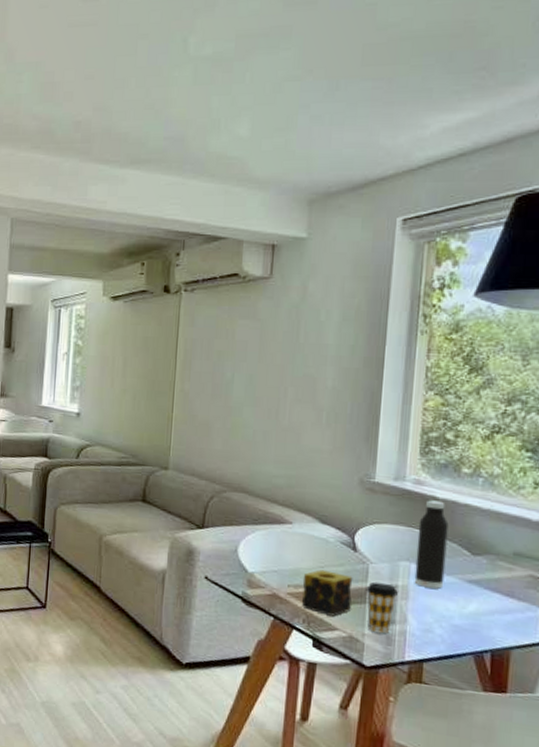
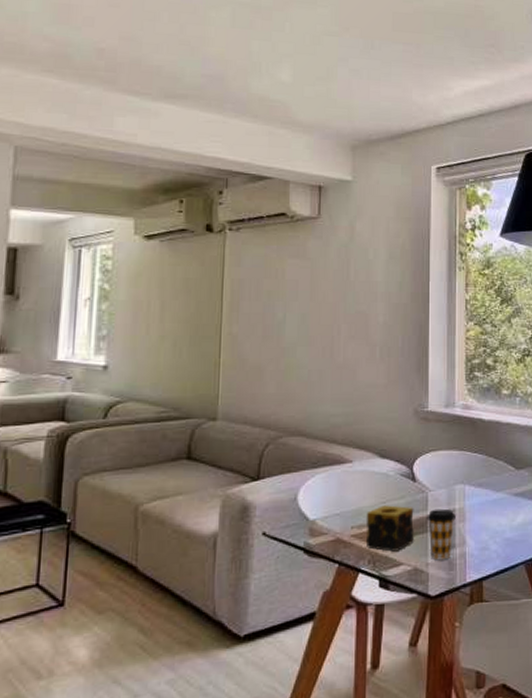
water bottle: present [414,500,449,589] -> none [469,423,495,507]

